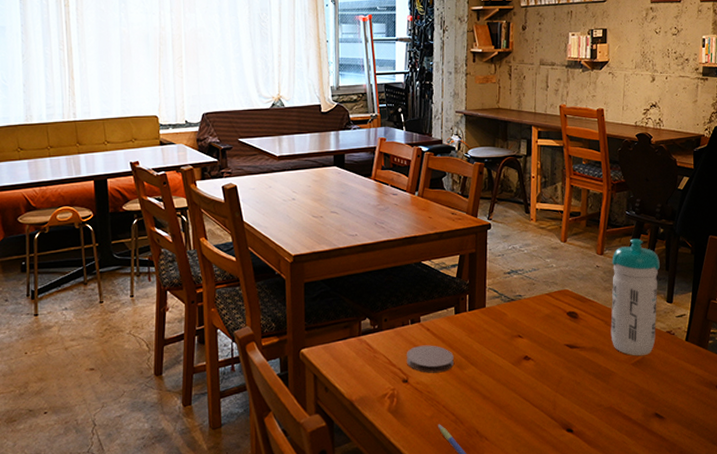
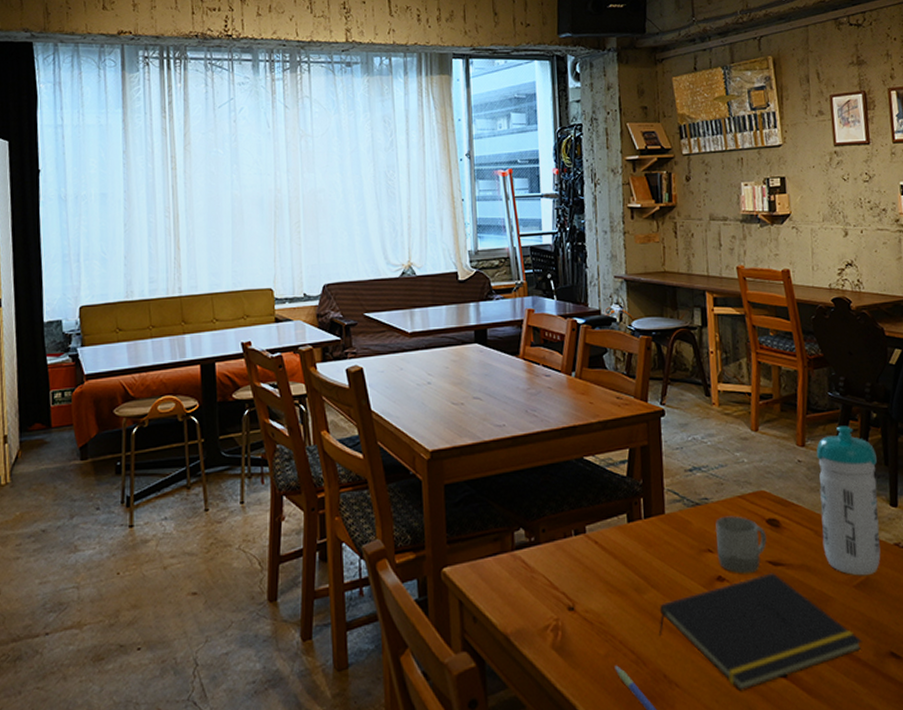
coaster: present [406,345,454,373] -> none [570,562,630,599]
notepad: none [474,354,635,443] -> present [658,573,863,692]
cup: none [525,309,566,355] -> present [715,516,767,574]

